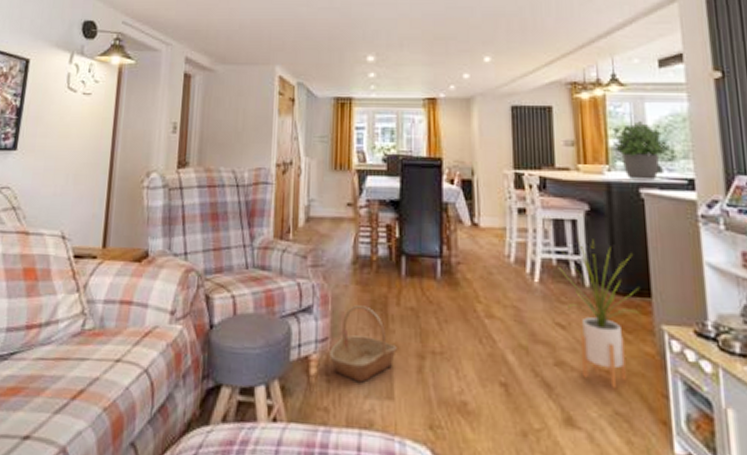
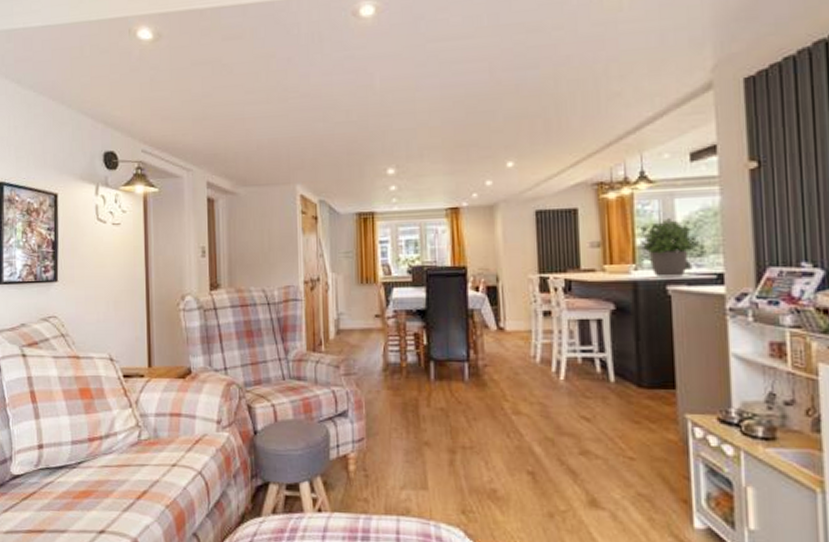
basket: present [329,305,397,383] -> none [366,408,429,476]
house plant: present [558,239,640,389] -> none [583,336,664,473]

